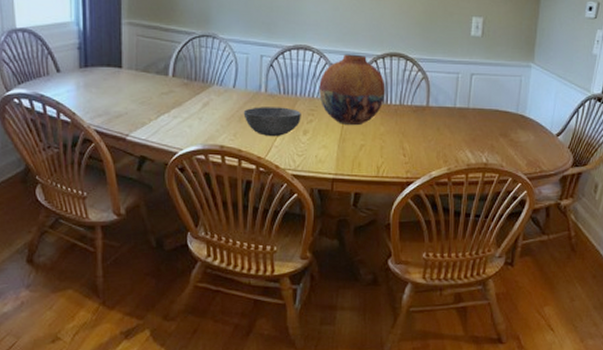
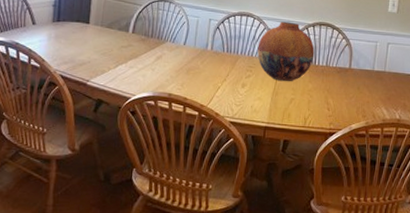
bowl: present [243,107,301,137] -> none [191,62,241,89]

